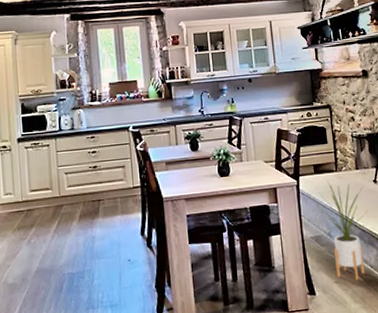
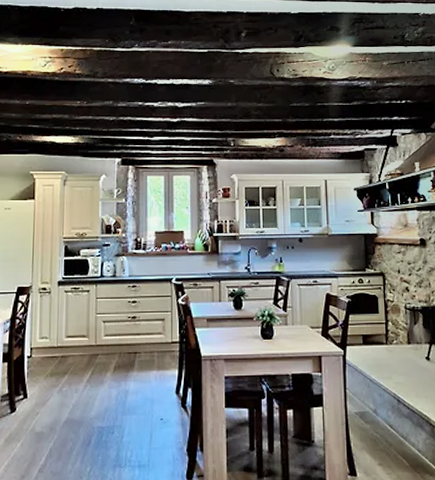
house plant: present [315,180,368,280] -> none [361,352,419,464]

